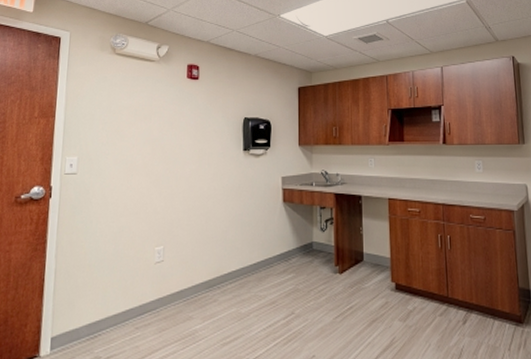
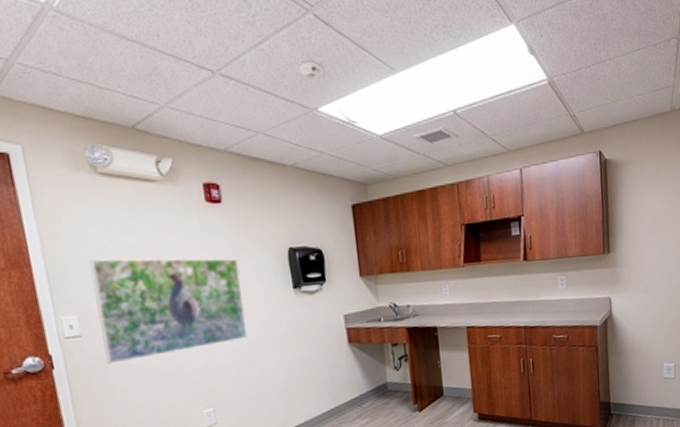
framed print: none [90,116,203,199] -> present [89,258,248,364]

